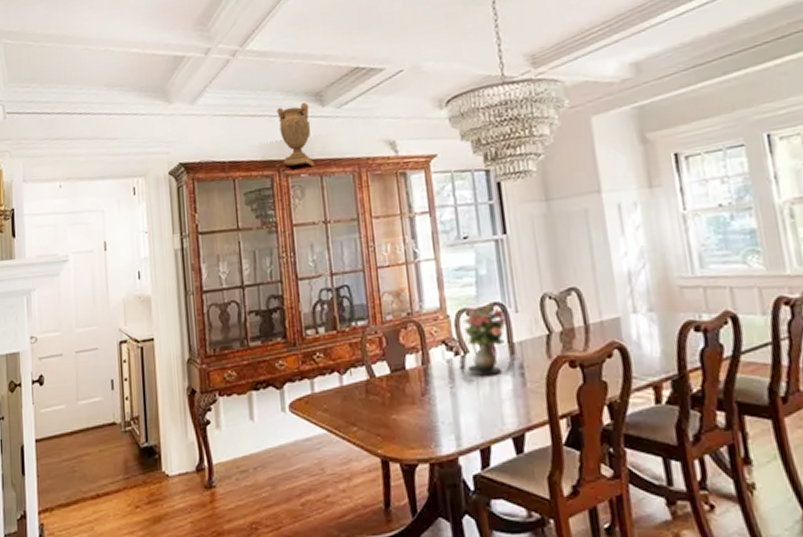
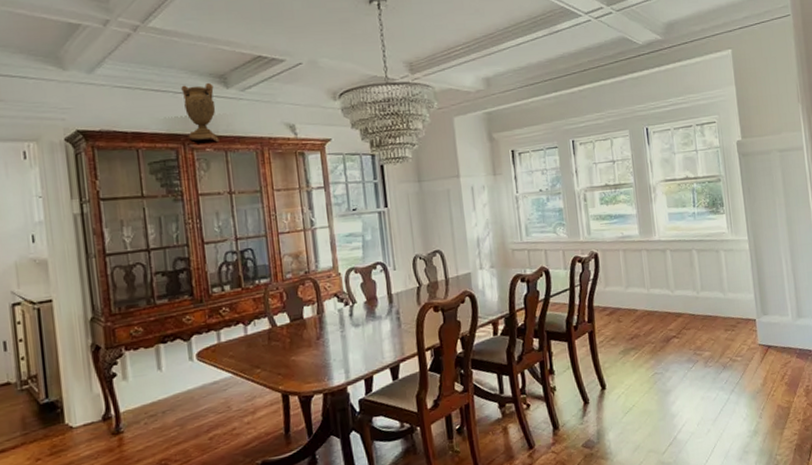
bouquet: present [463,302,507,376] -> none [352,262,387,321]

